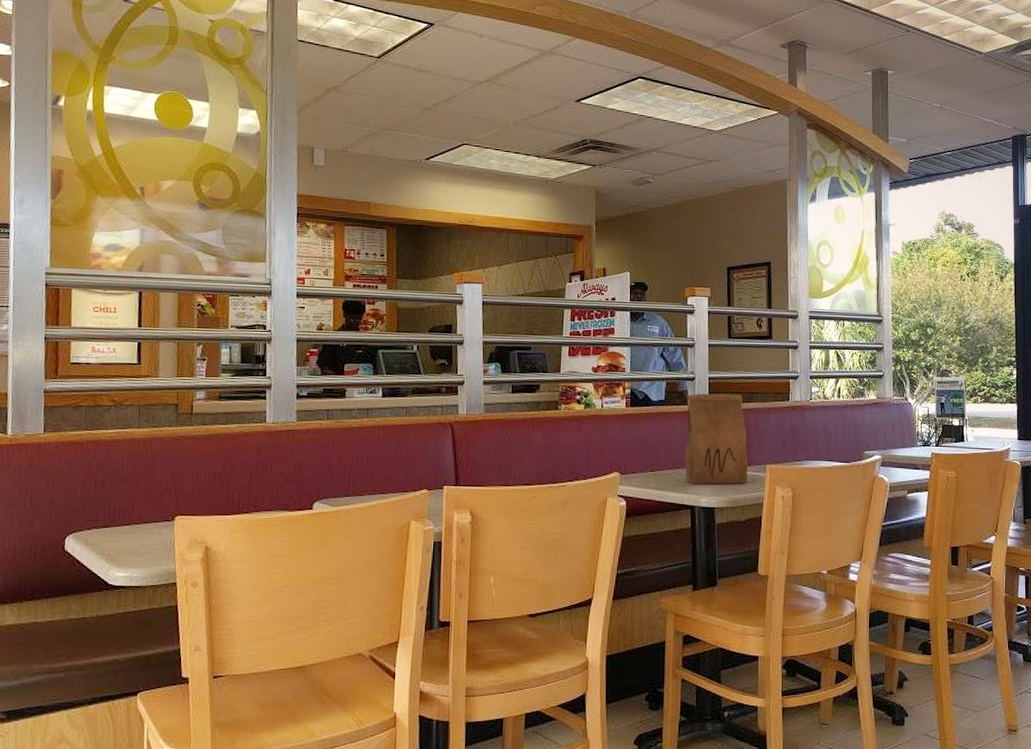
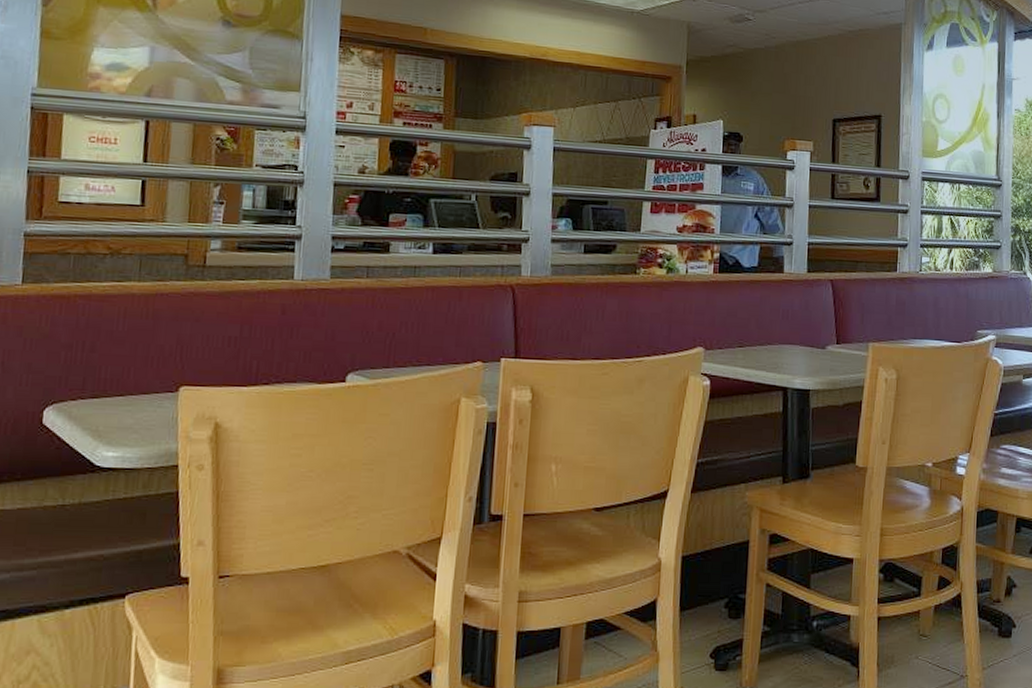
paper bag: present [685,393,748,485] -> none [778,260,849,364]

